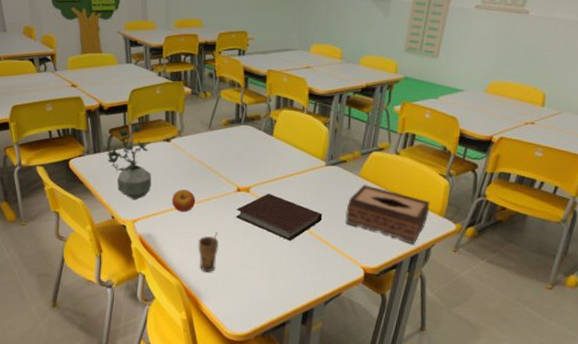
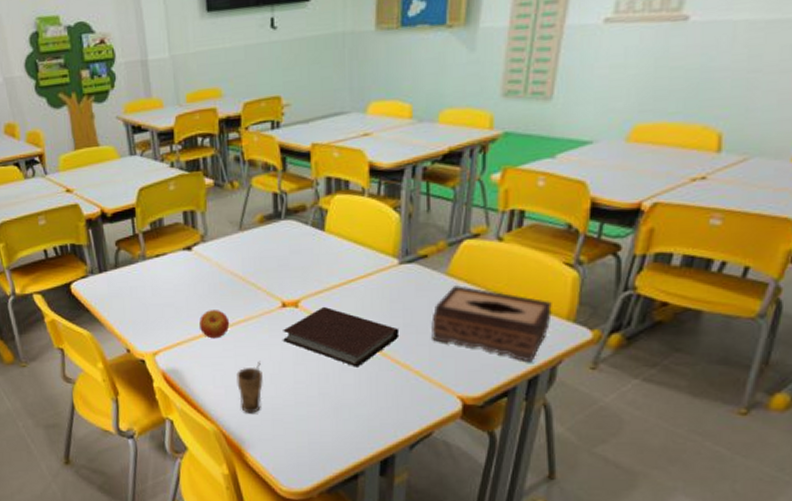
potted plant: present [106,124,152,200] -> none [114,231,173,328]

